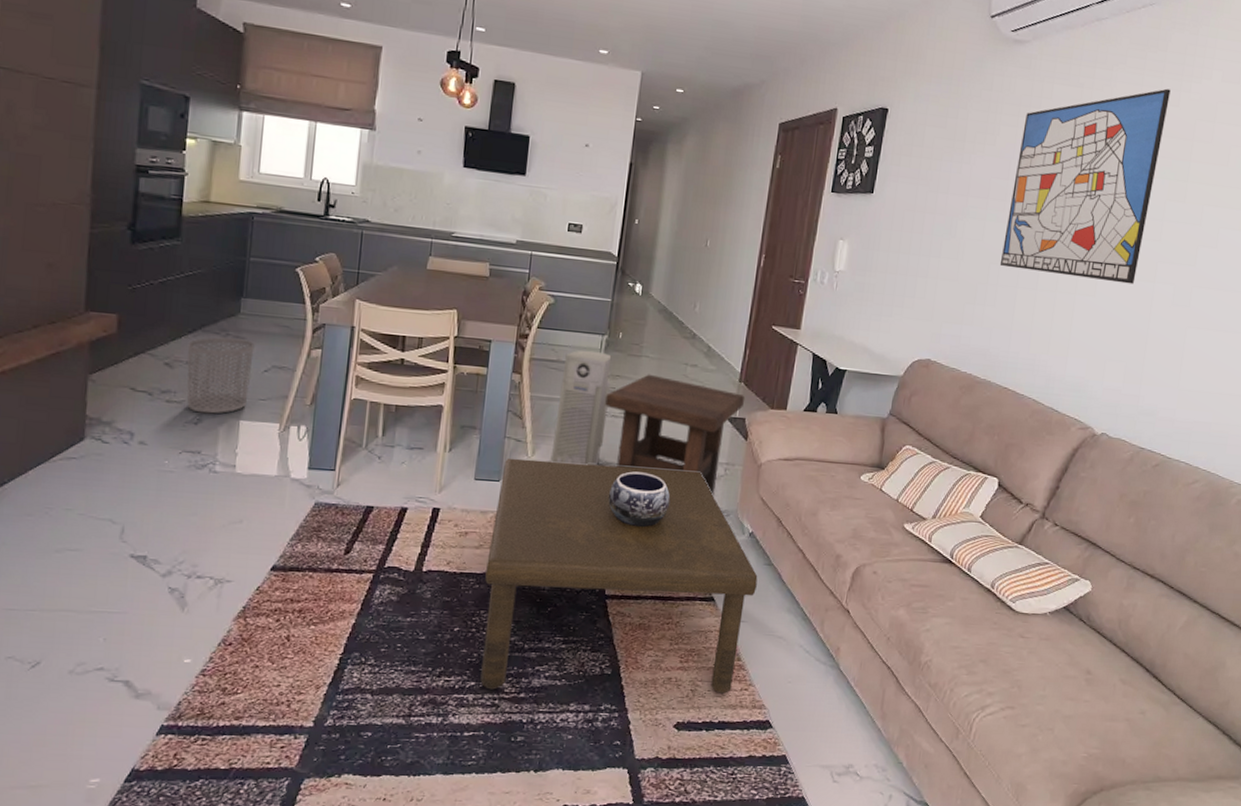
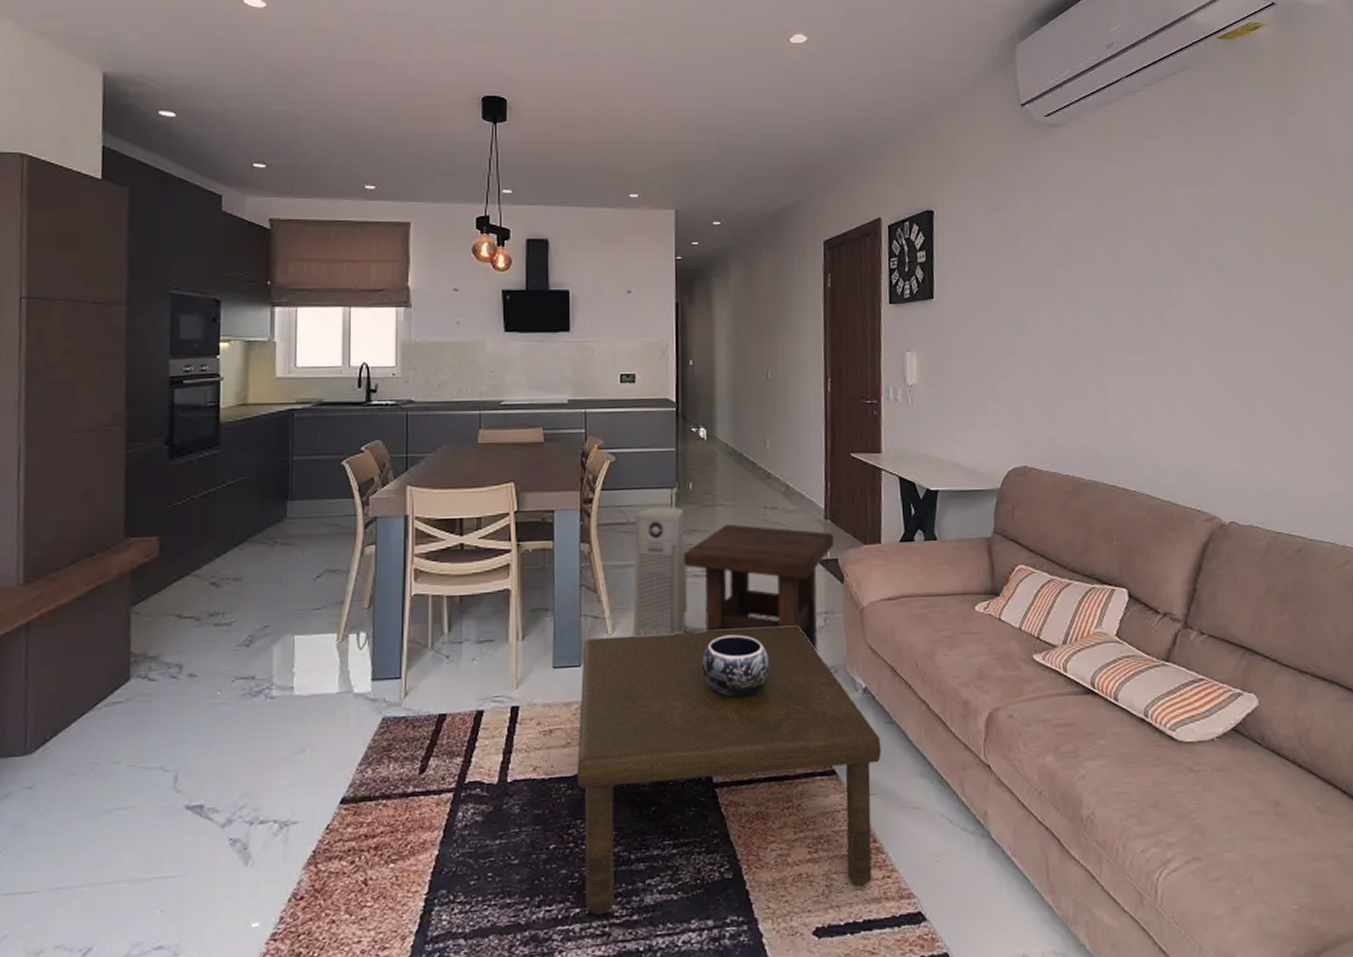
waste bin: present [186,337,255,414] -> none [234,545,304,633]
wall art: present [999,88,1171,285] -> none [1077,150,1229,356]

